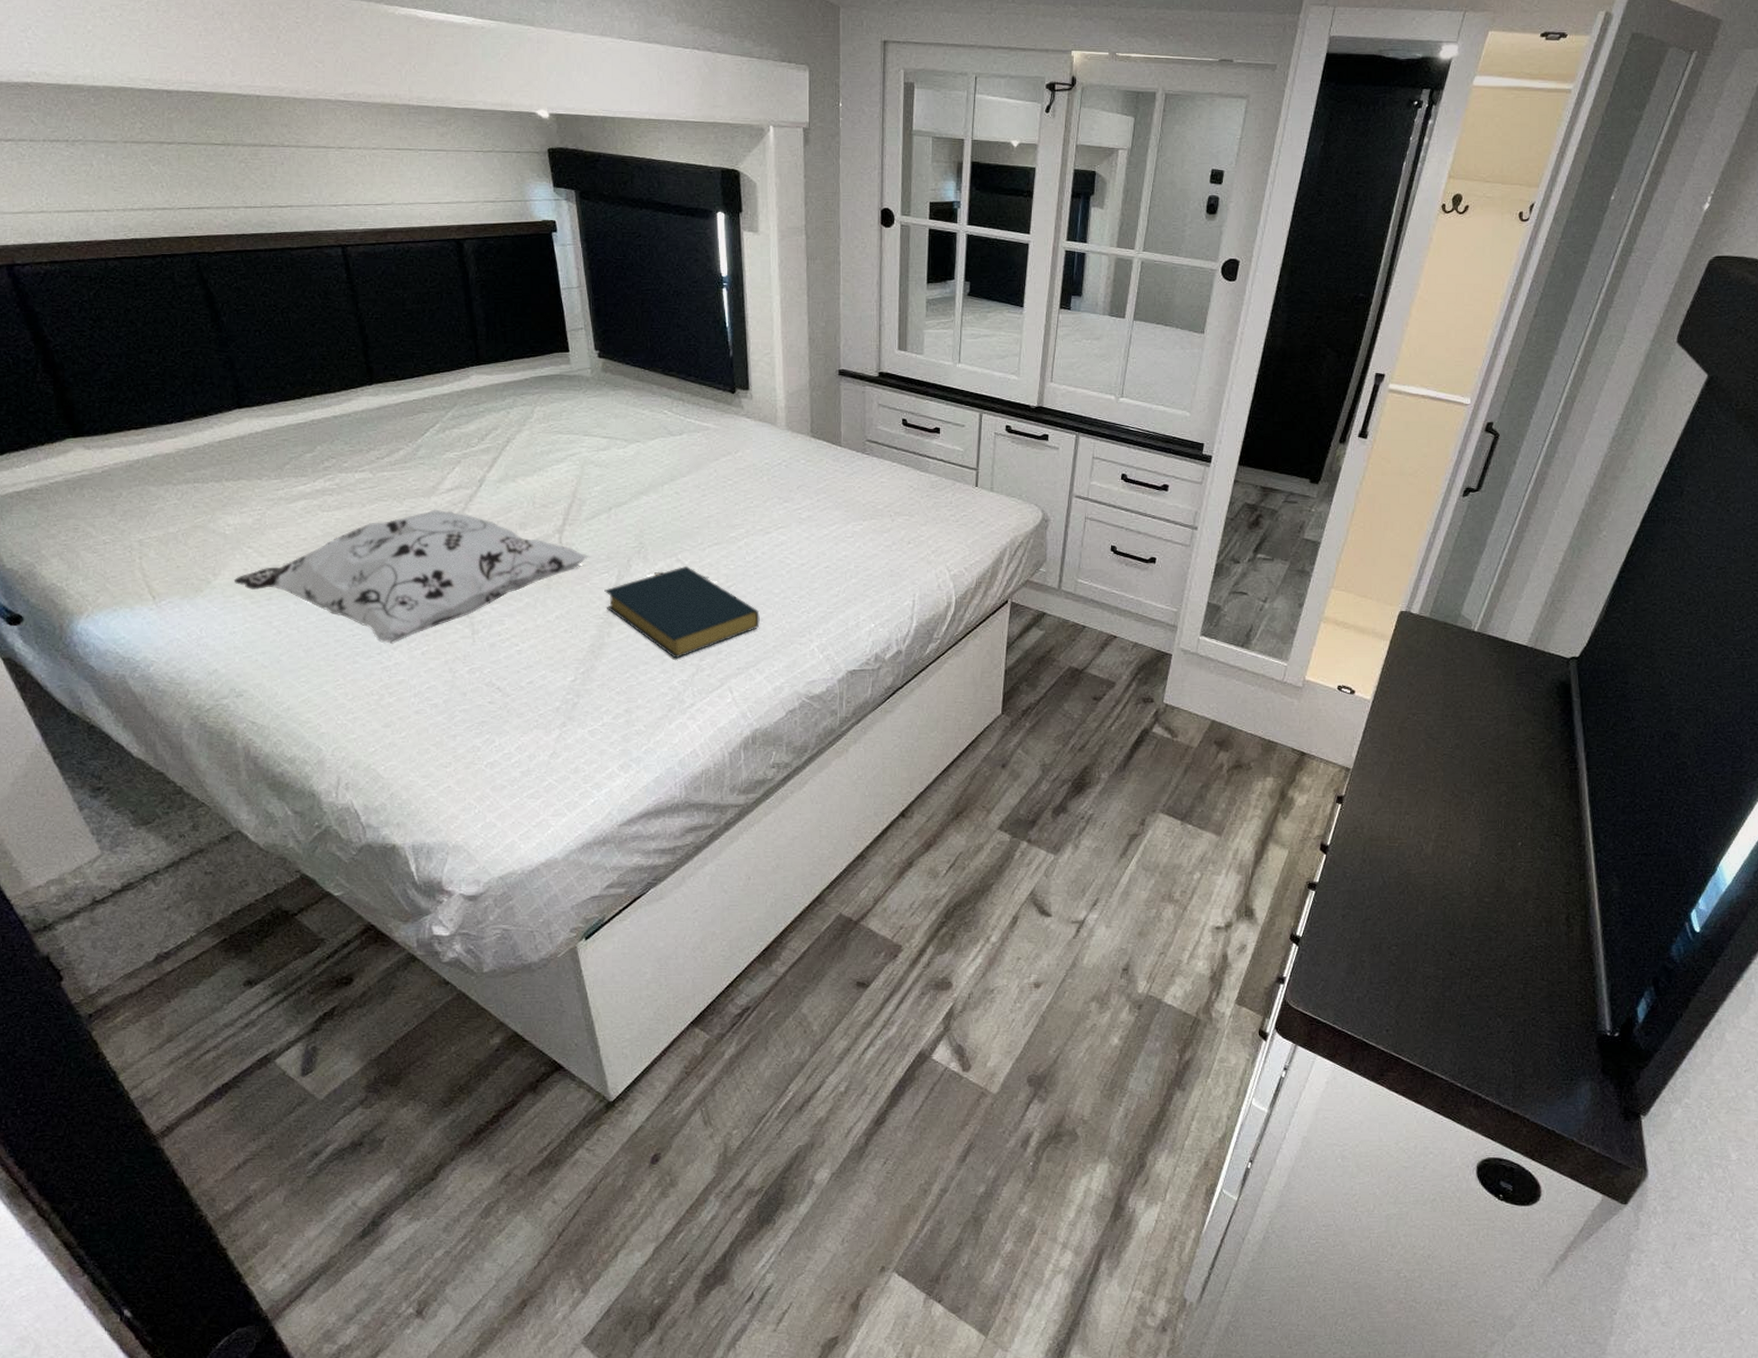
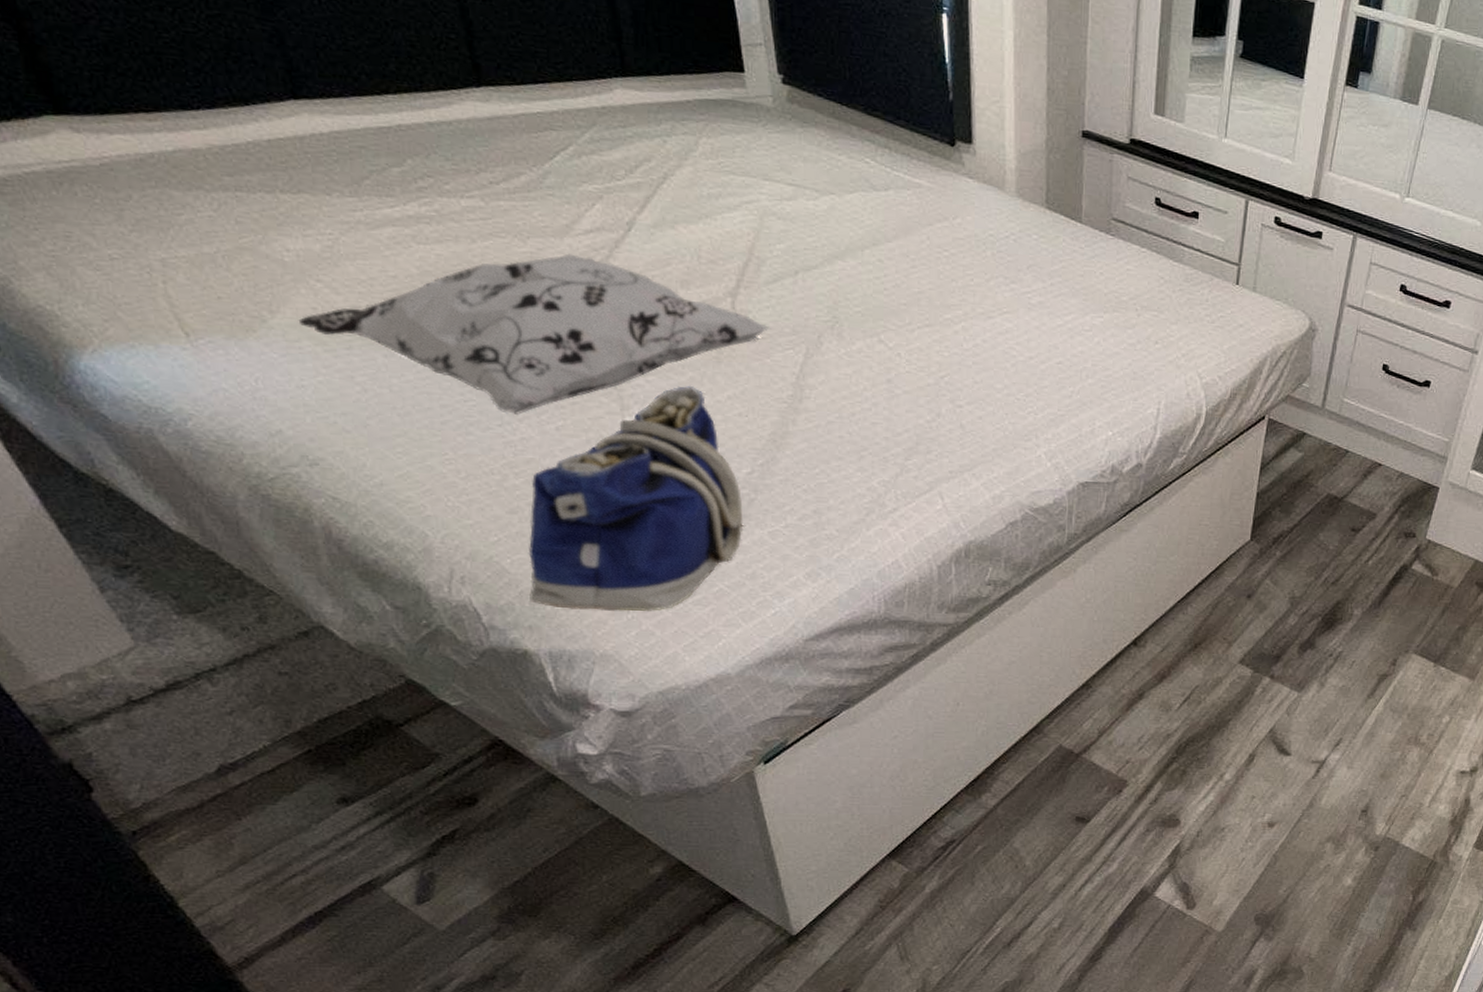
tote bag: none [398,609,568,807] -> present [528,385,743,611]
hardback book: present [604,567,760,659] -> none [789,349,978,456]

